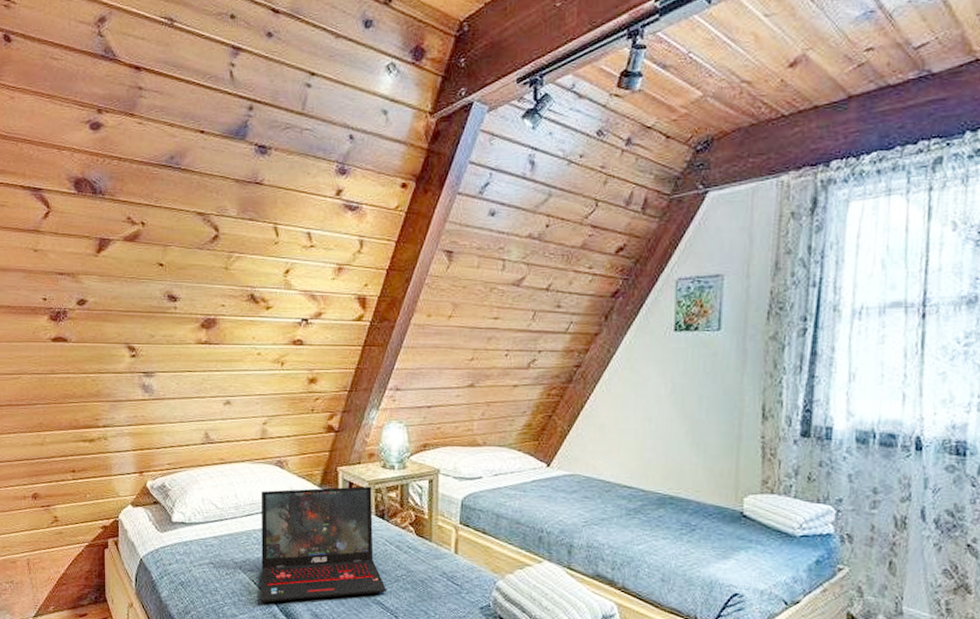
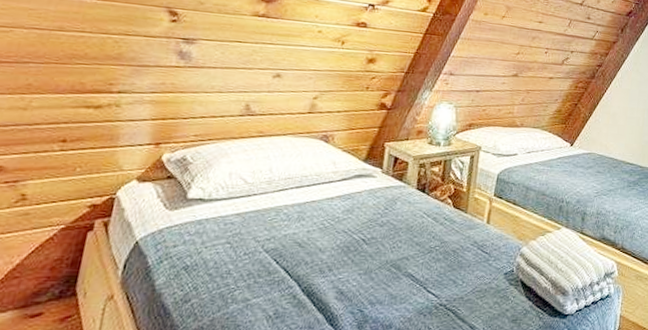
laptop: present [260,486,386,603] -> none [281,161,419,282]

